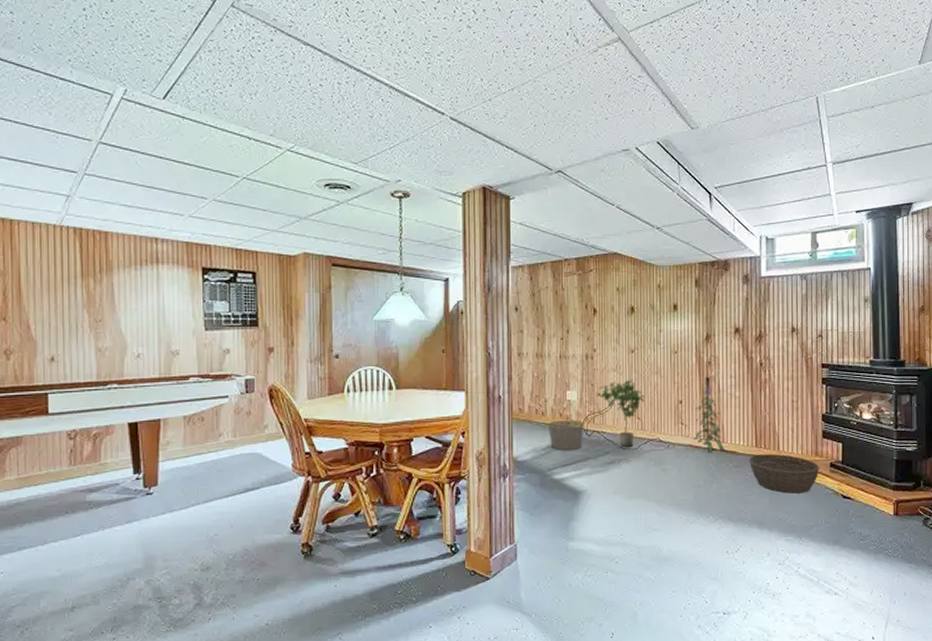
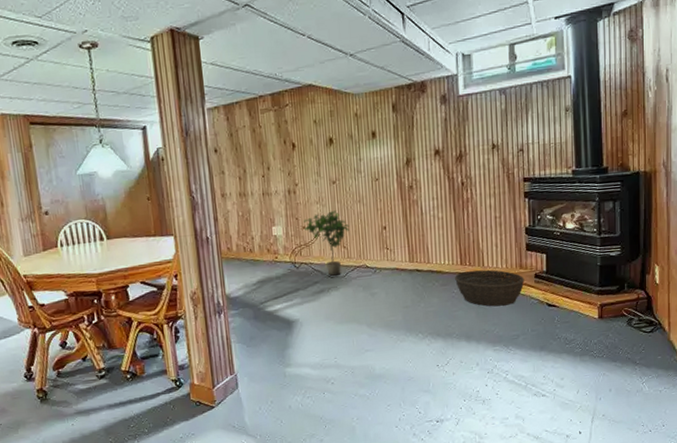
basket: present [547,419,585,451] -> none [256,254,293,285]
plant: present [693,376,726,452] -> none [398,200,431,274]

